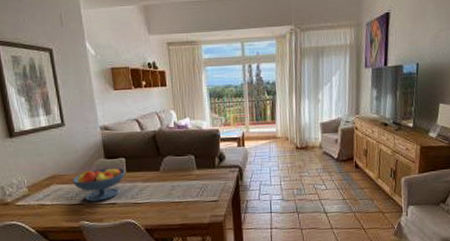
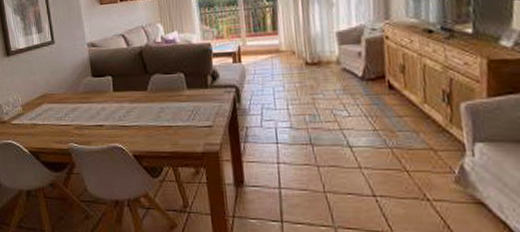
fruit bowl: present [72,167,126,202] -> none [61,86,113,123]

